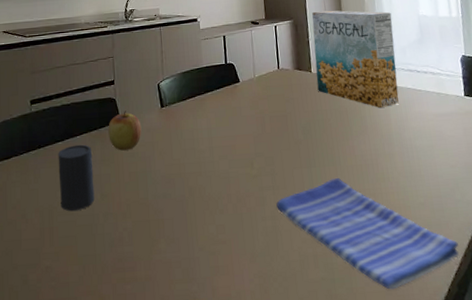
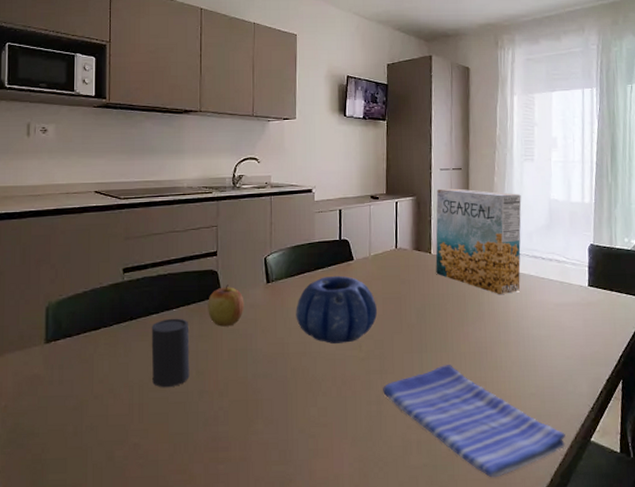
decorative bowl: none [189,97,266,162] -> present [296,275,377,344]

